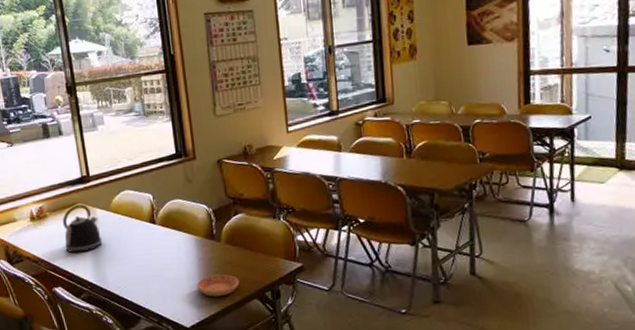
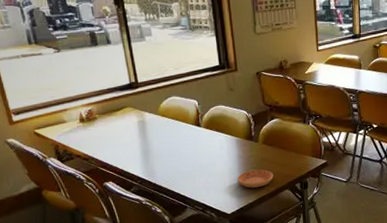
kettle: present [63,204,103,253] -> none [112,108,151,152]

